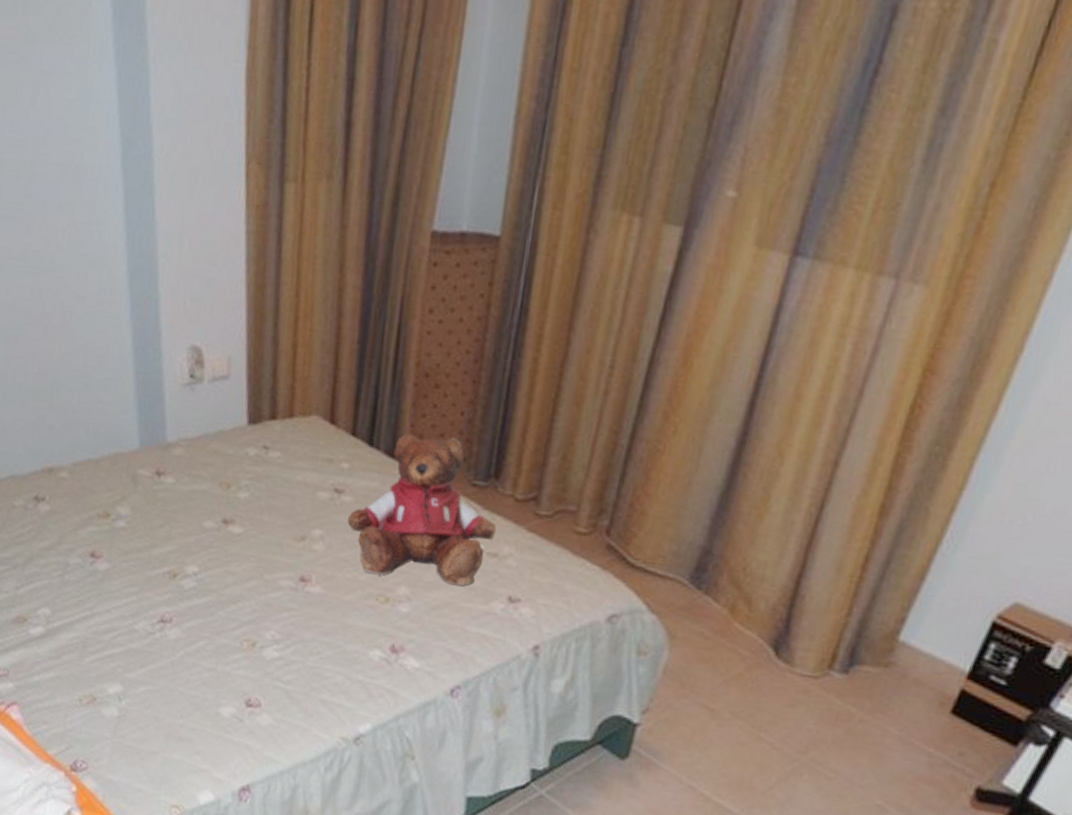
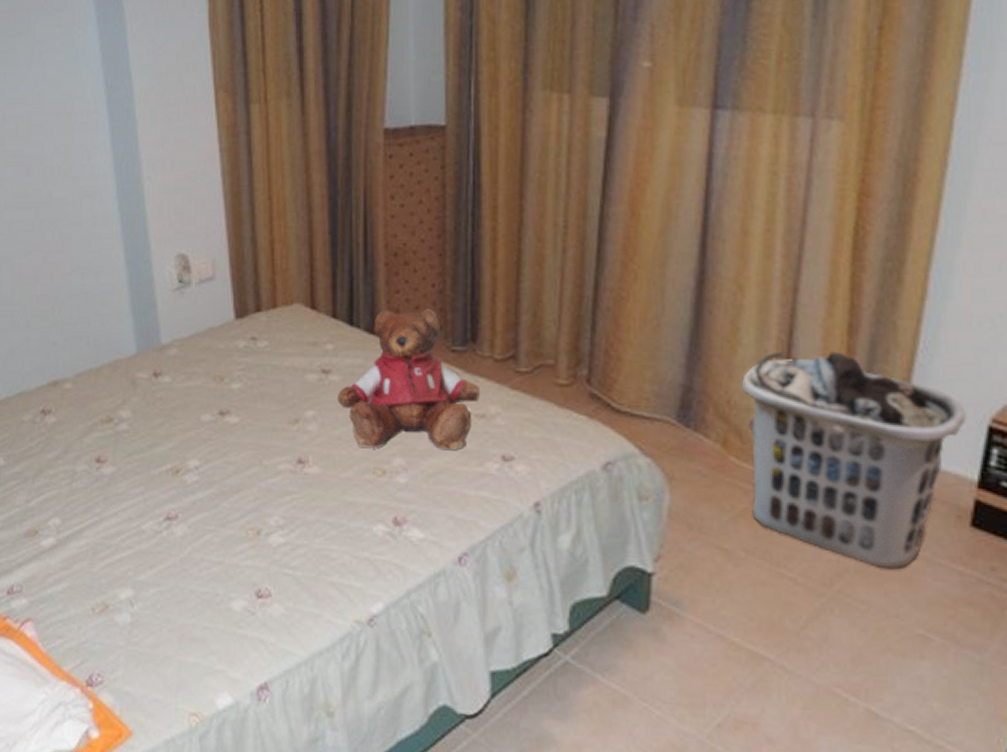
clothes hamper: none [745,524,975,745] -> present [741,351,967,570]

